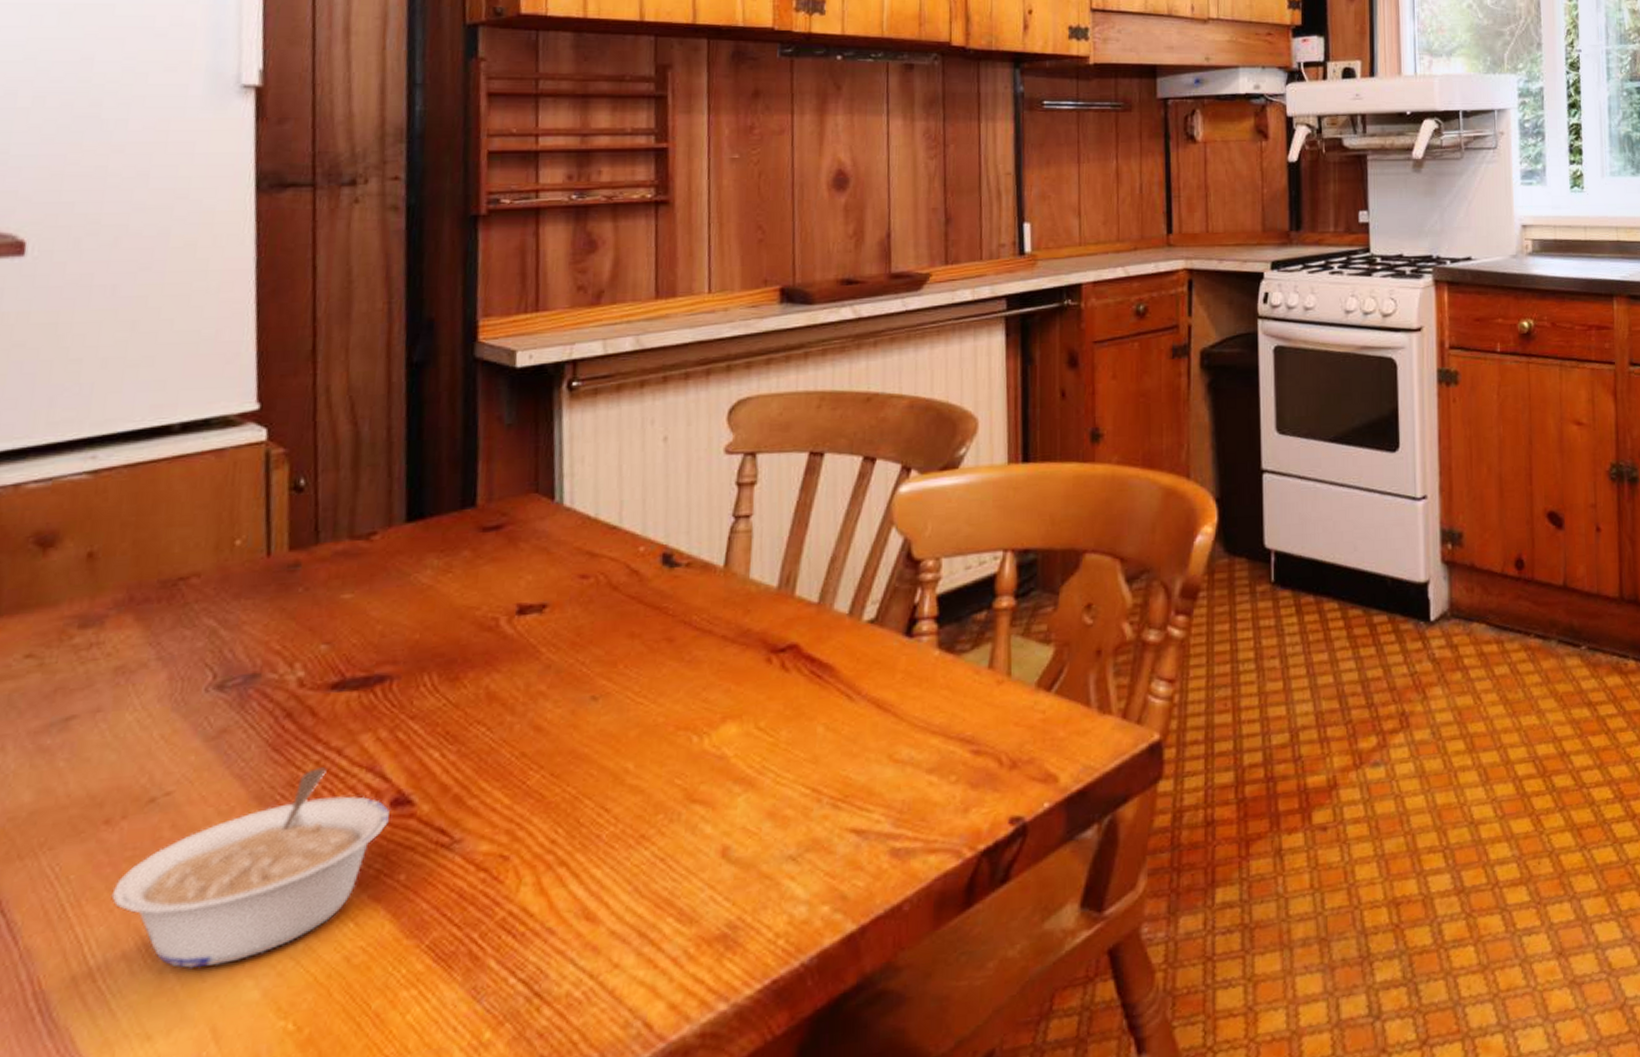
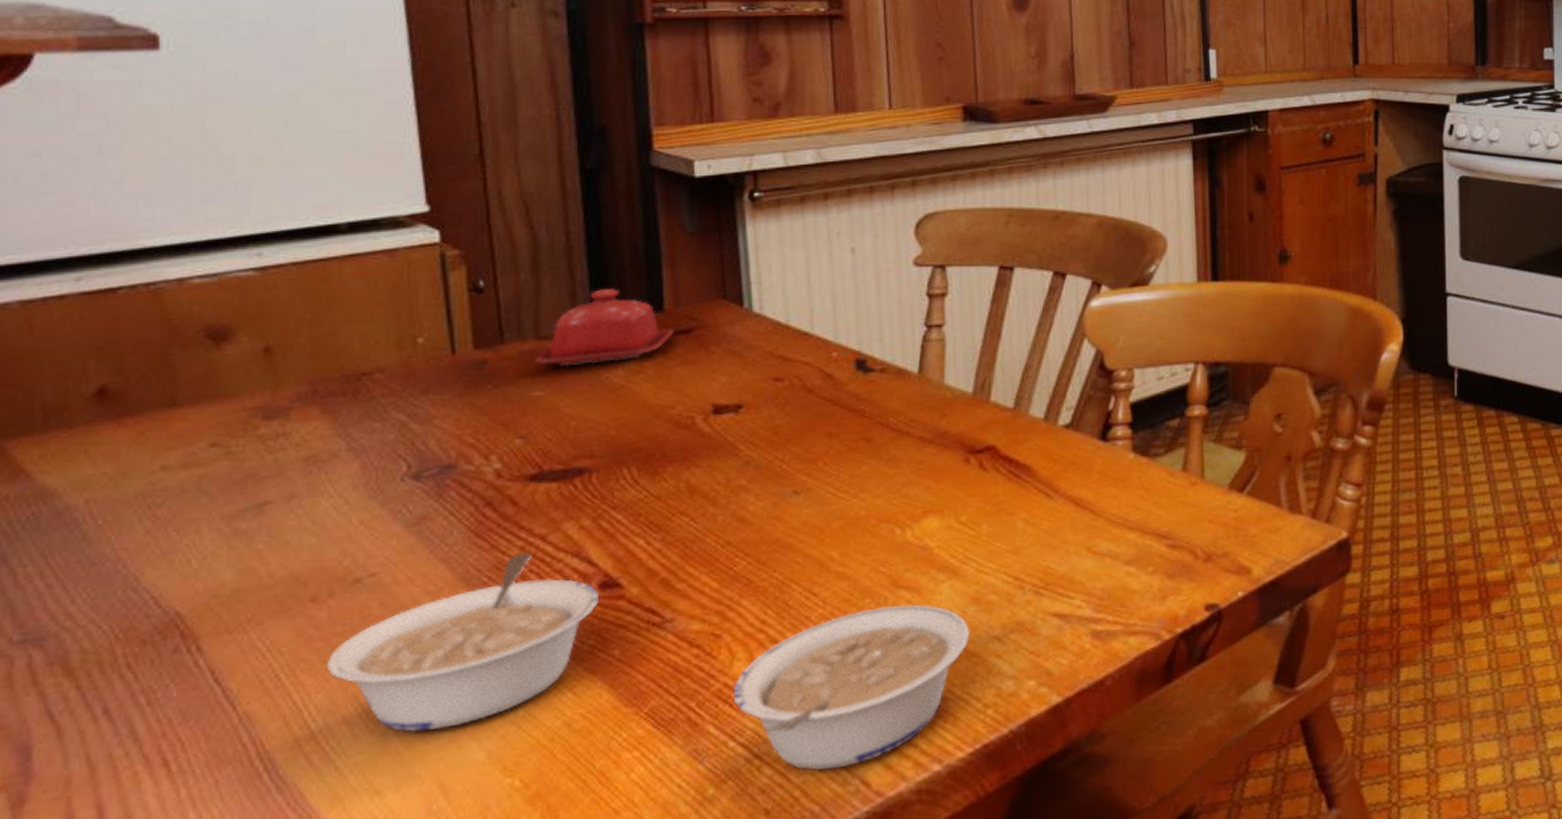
butter dish: none [347,484,486,567] -> present [535,289,675,367]
legume: none [516,820,766,1012] -> present [733,604,972,771]

